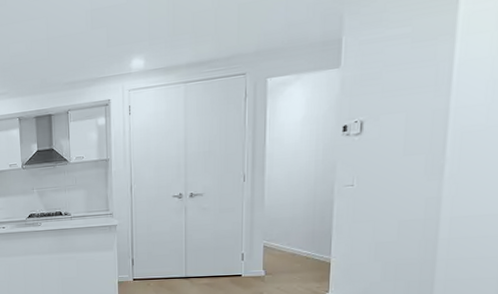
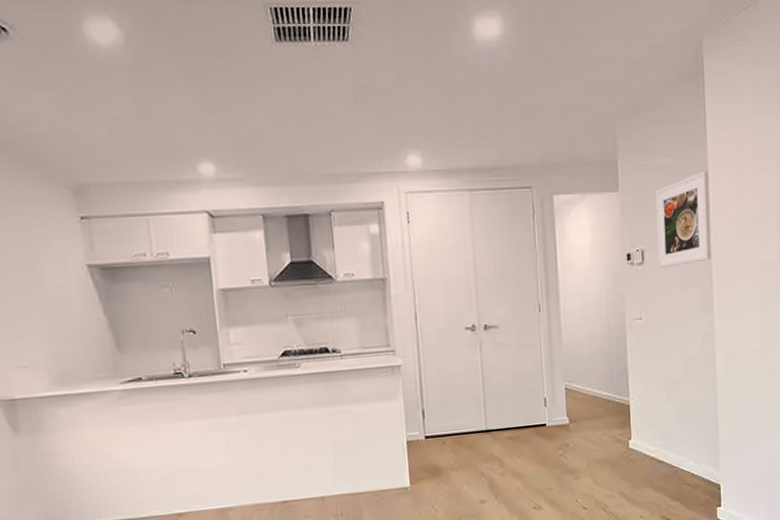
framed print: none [378,34,456,137] -> present [655,171,711,268]

